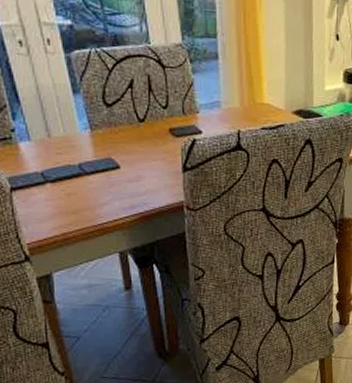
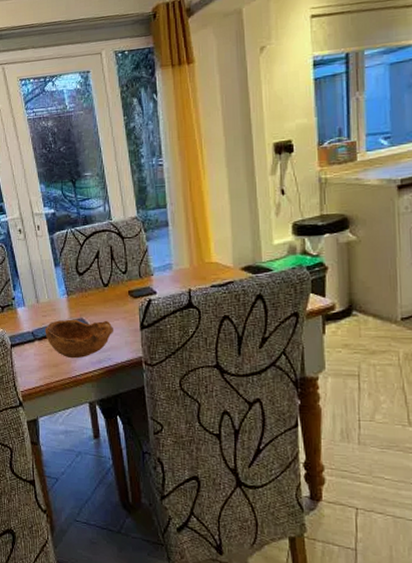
bowl: none [60,158,150,204] -> present [45,319,113,359]

